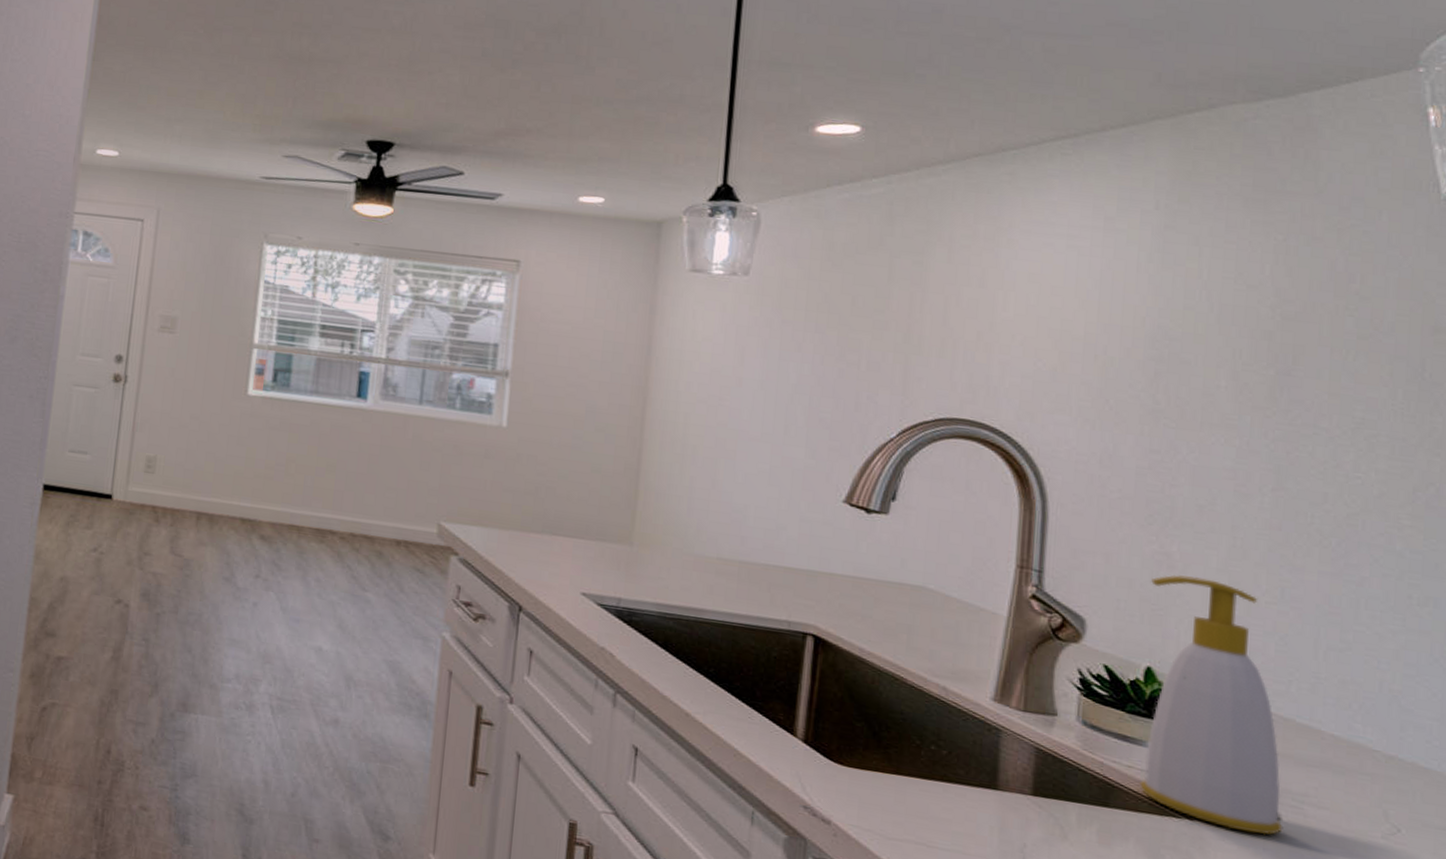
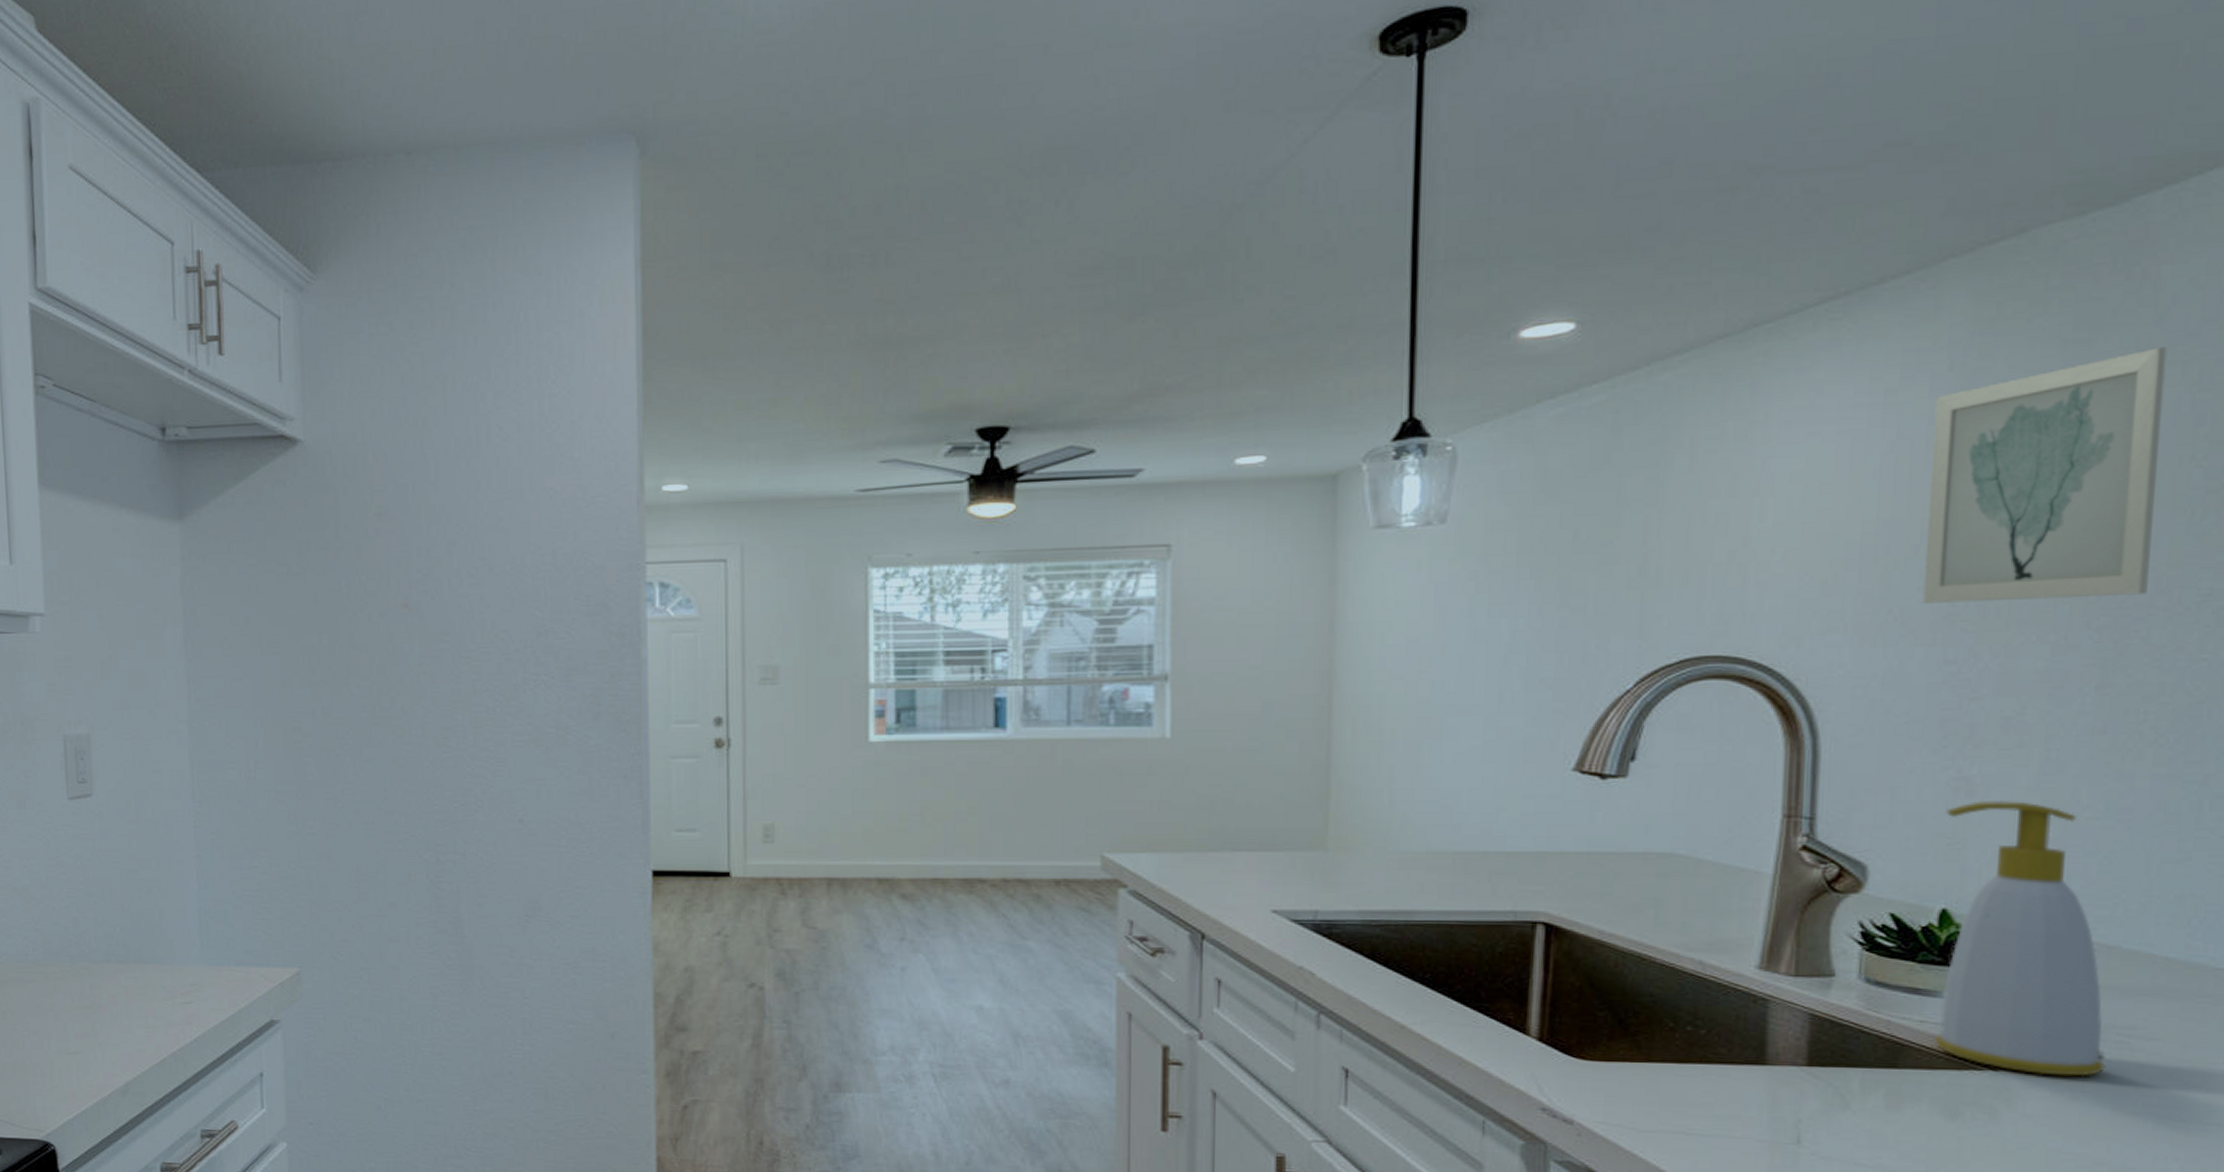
wall art: none [1133,214,1325,416] -> present [1922,347,2168,603]

